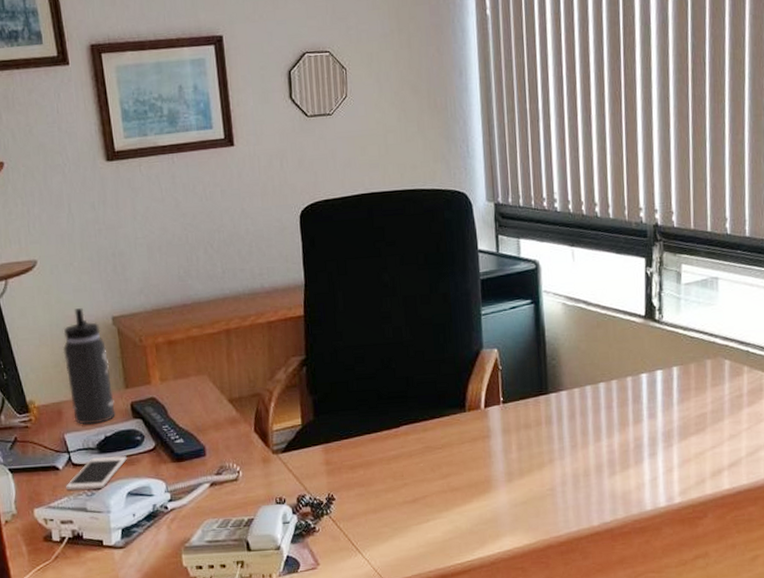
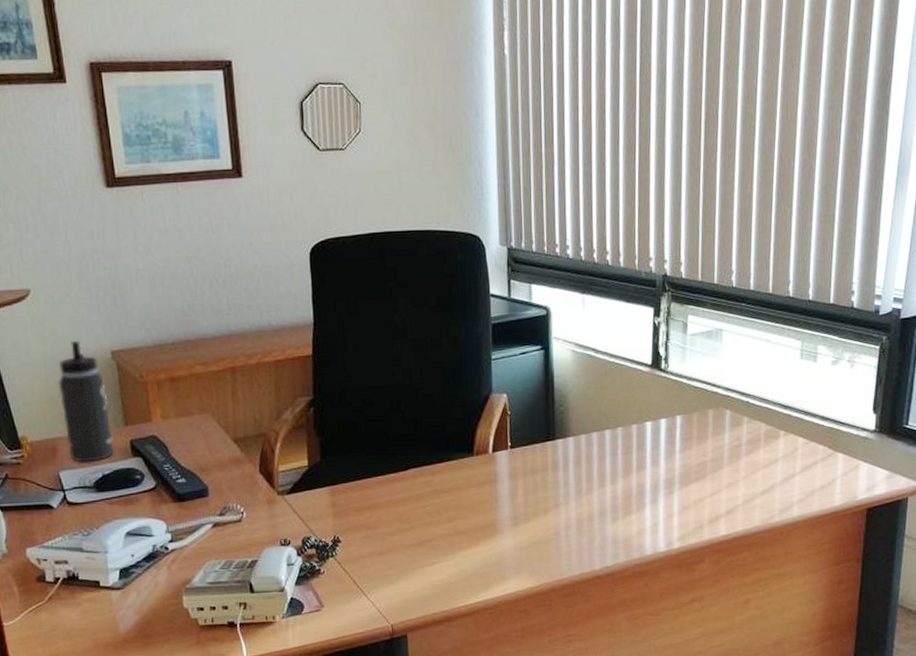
cell phone: present [66,456,127,490] -> none [60,495,126,530]

